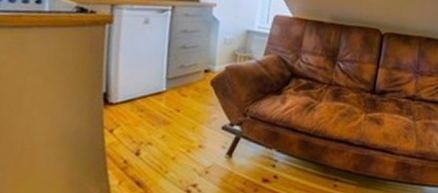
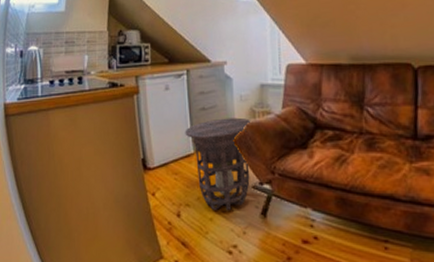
side table: none [159,58,233,149] -> present [185,117,253,210]

